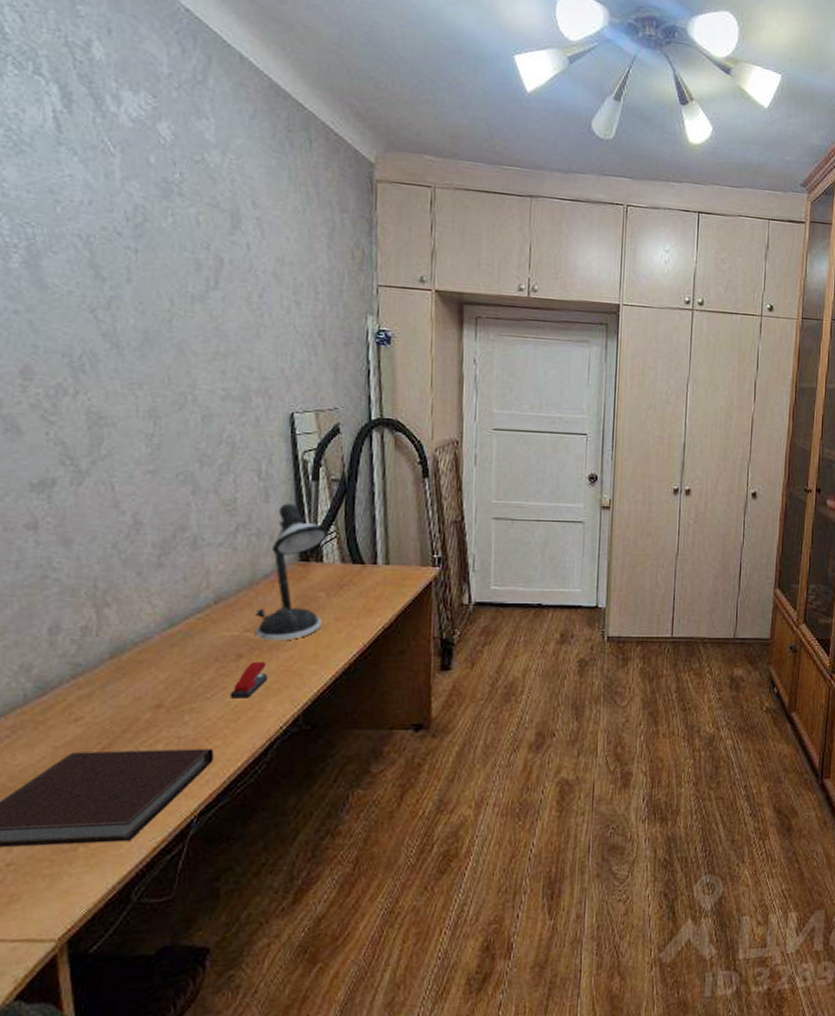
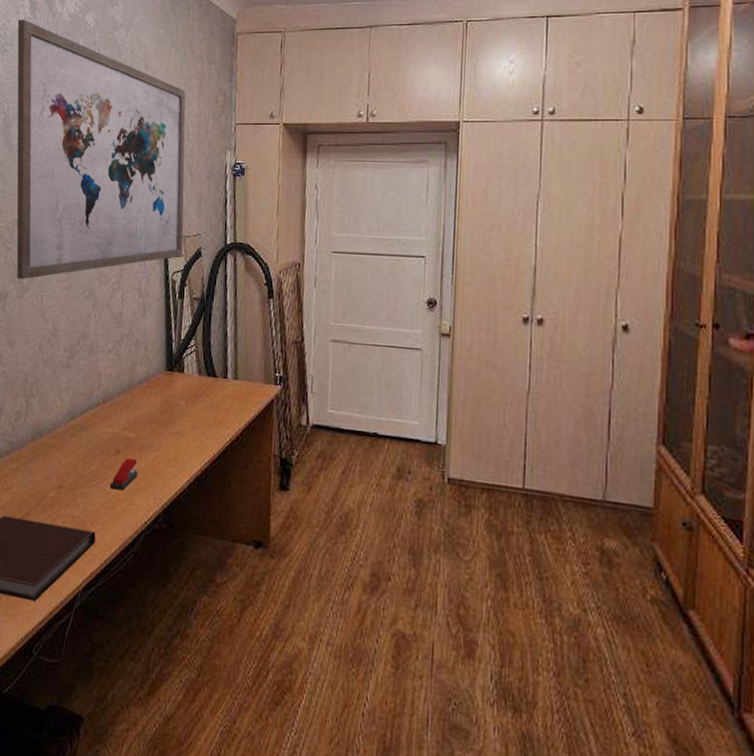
wall art: none [40,111,316,462] -> present [16,19,186,279]
desk lamp: present [255,503,329,640] -> none [131,318,190,442]

